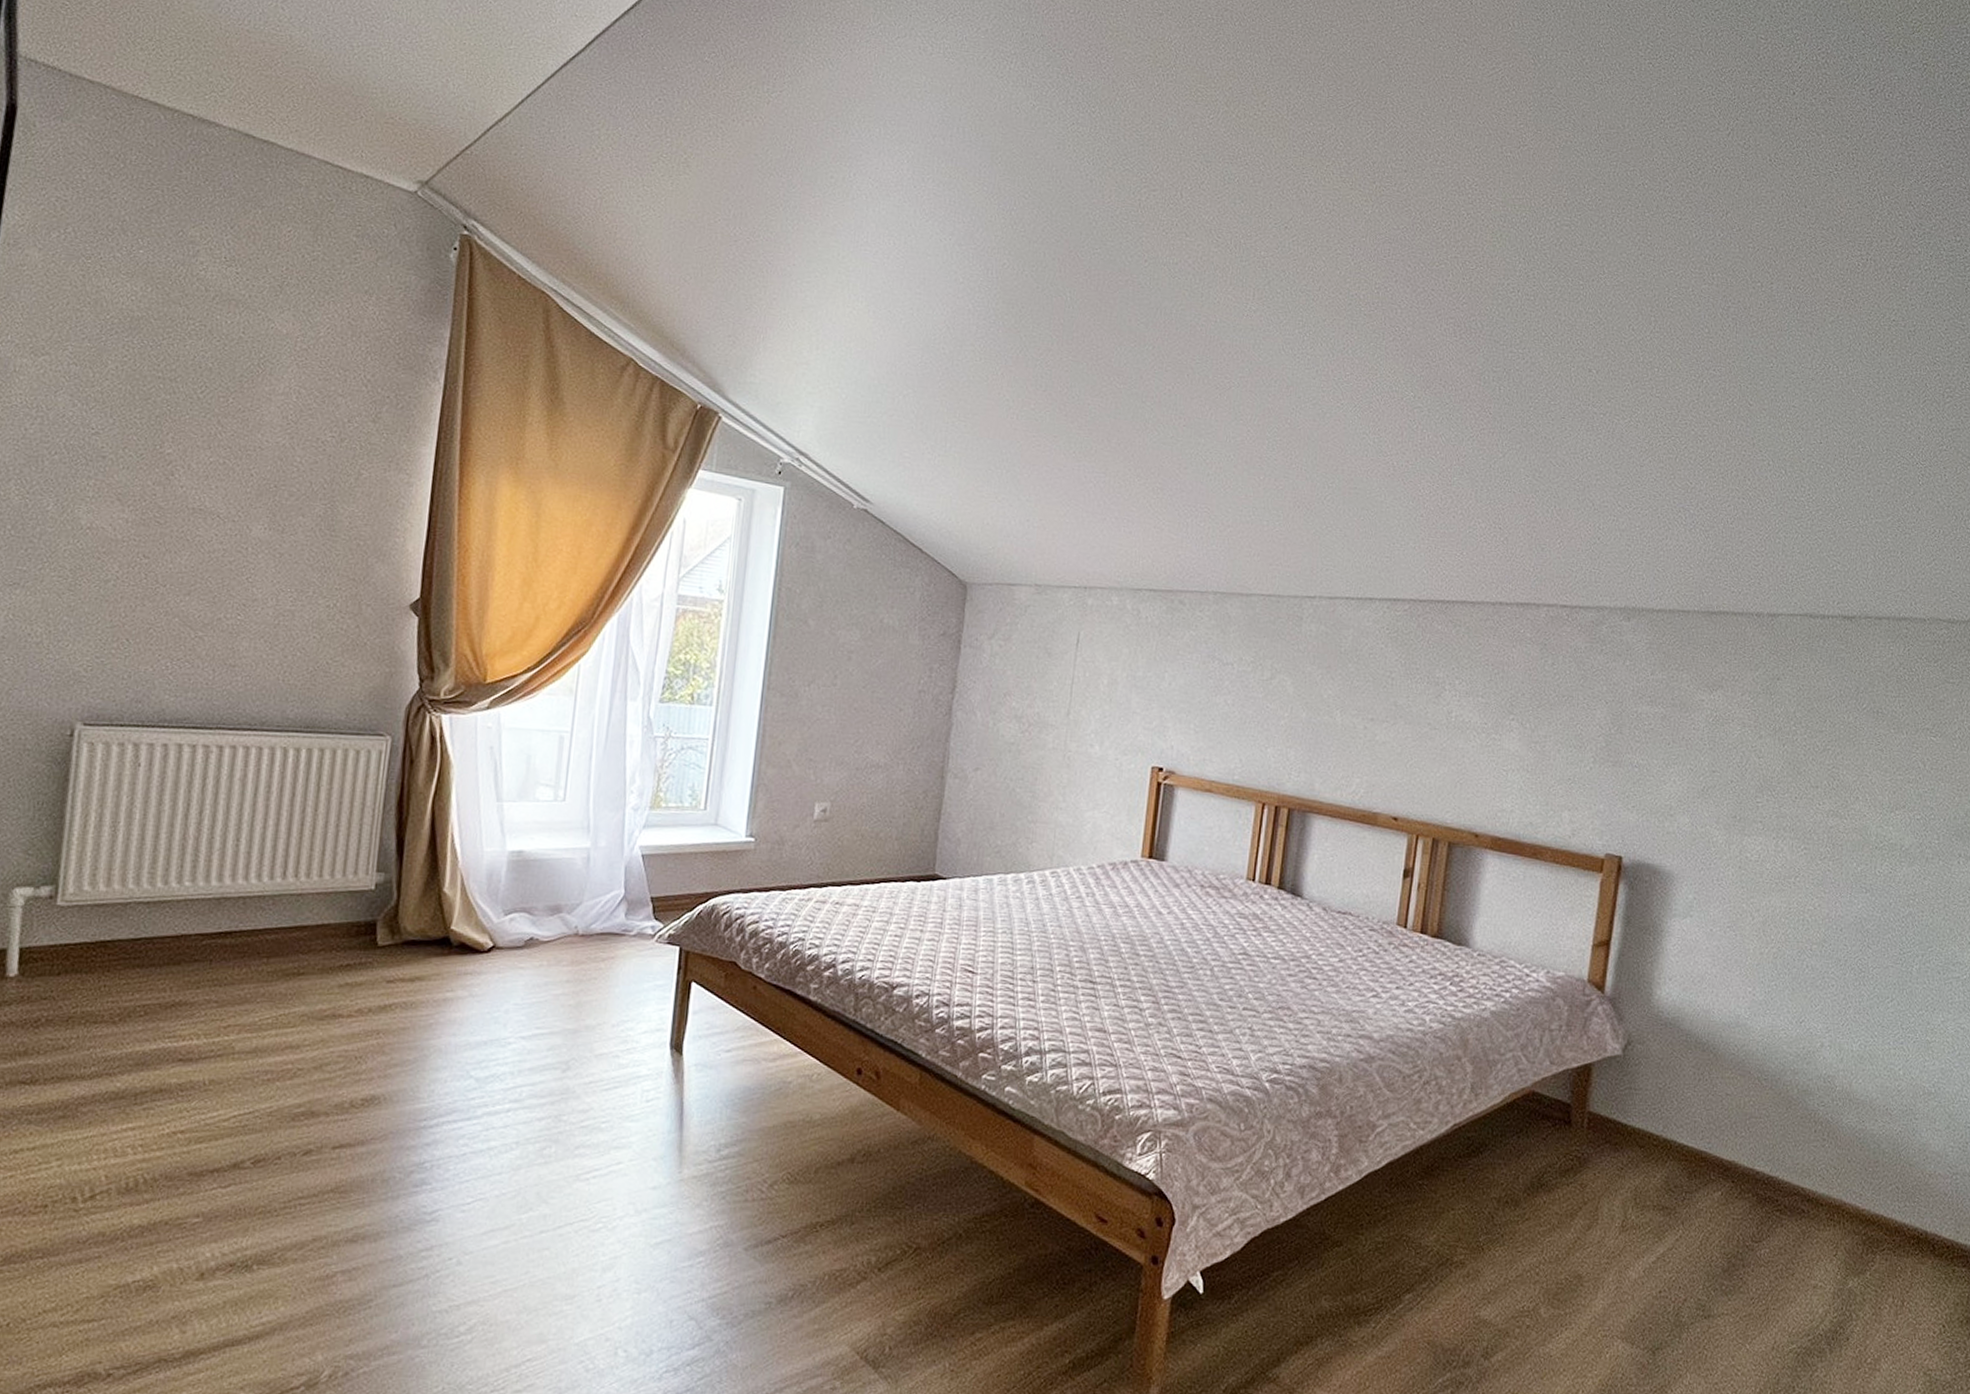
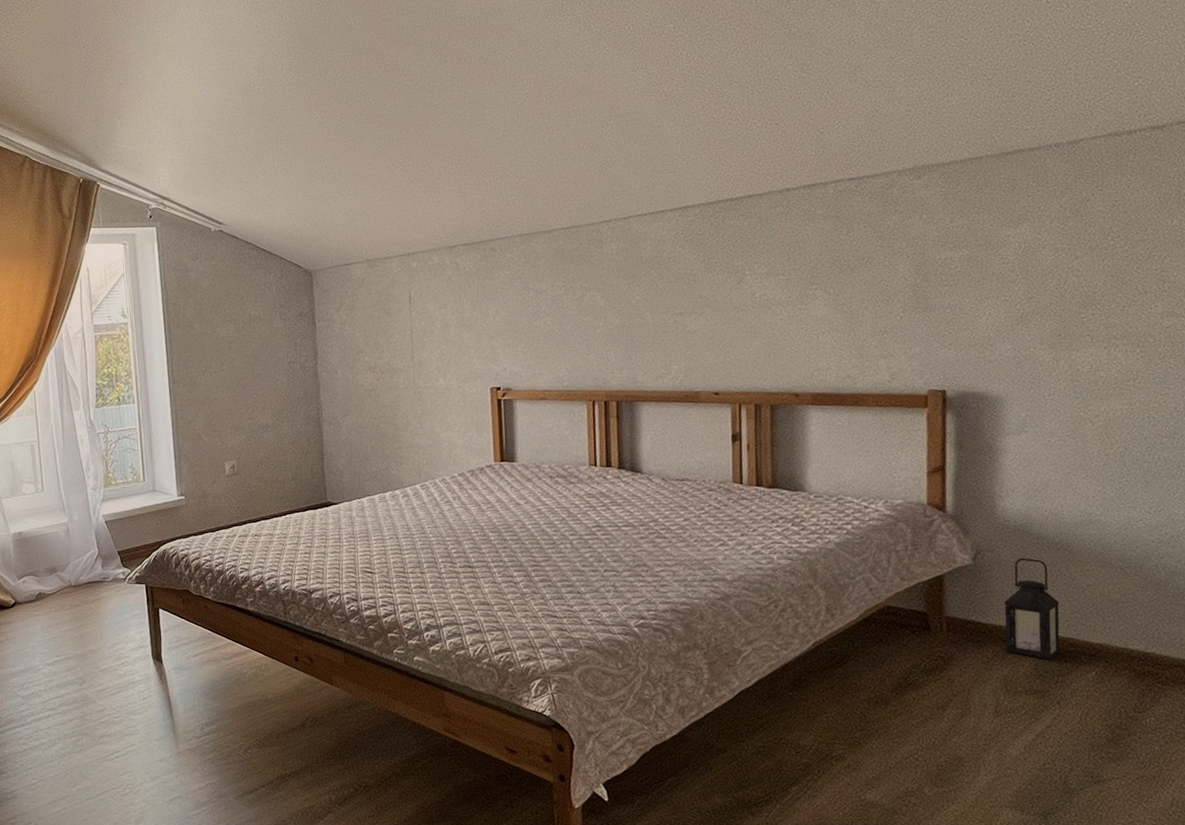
lantern: none [1640,1055,1697,1173] -> present [1004,557,1060,660]

